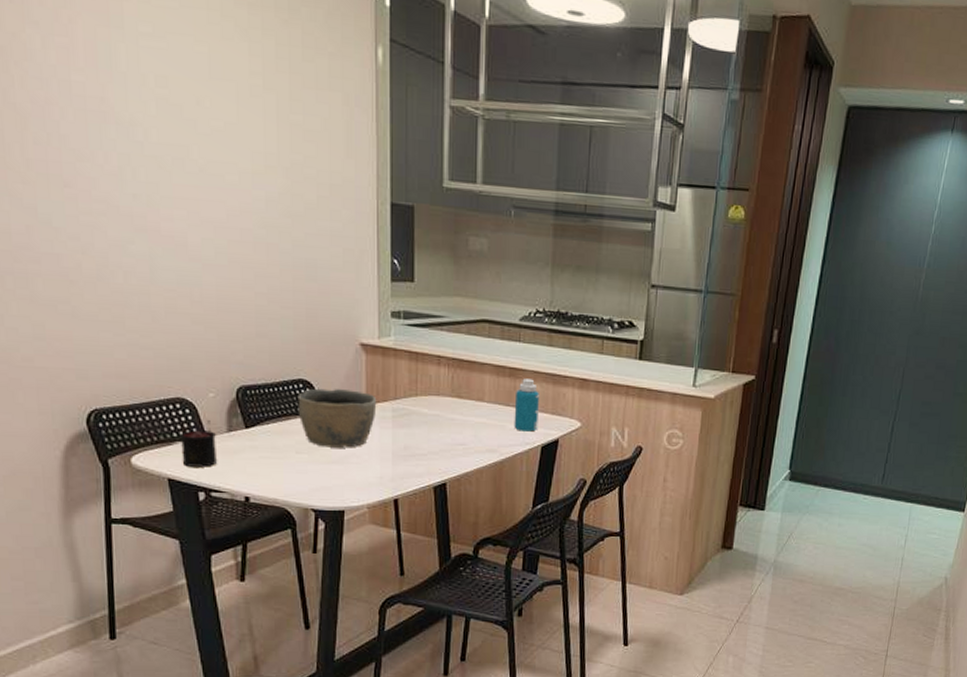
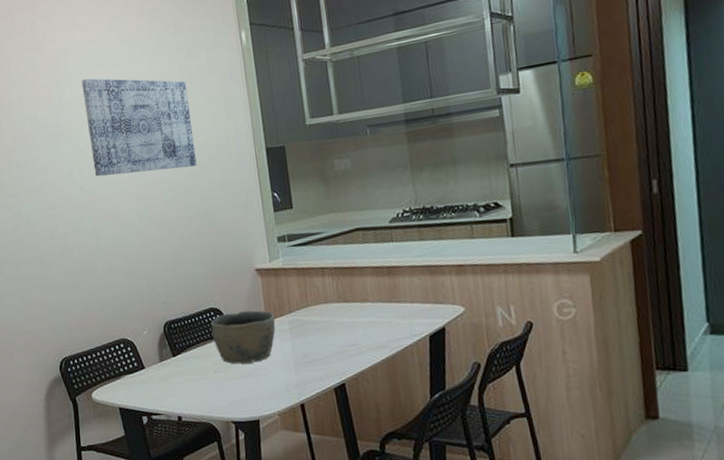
wall art: none [144,44,301,203] -> present [81,78,197,177]
candle: present [179,420,217,467] -> none [125,354,154,396]
bottle: present [514,378,539,432] -> none [396,273,423,324]

